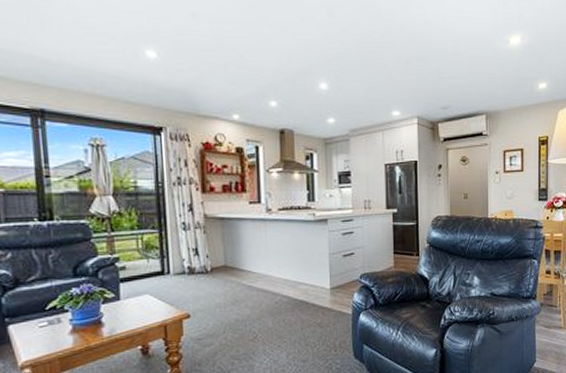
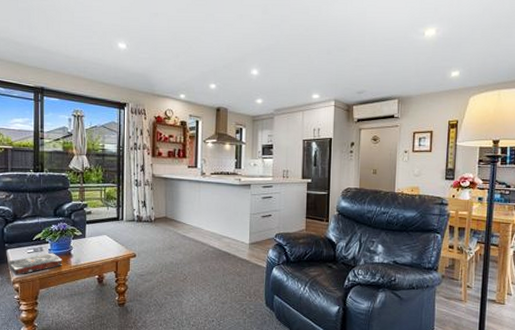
book: none [10,323,91,359] -> present [7,253,63,276]

